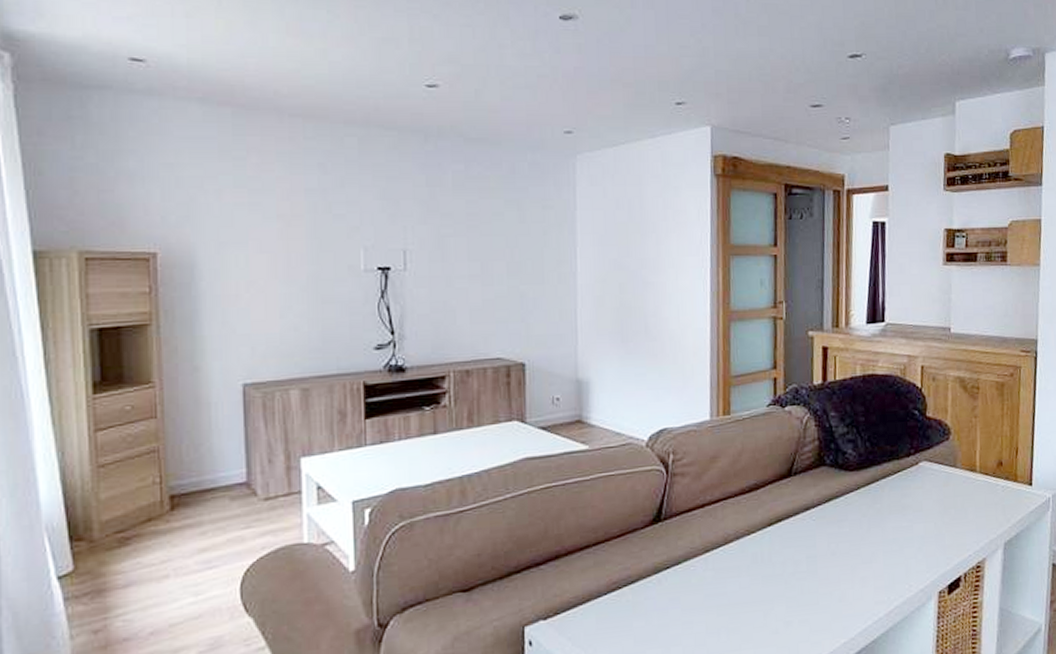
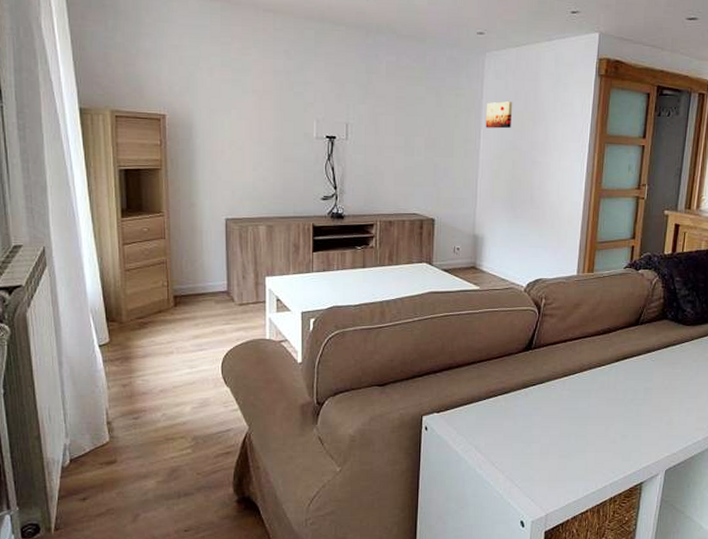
wall art: none [581,212,615,246] -> present [485,101,513,129]

